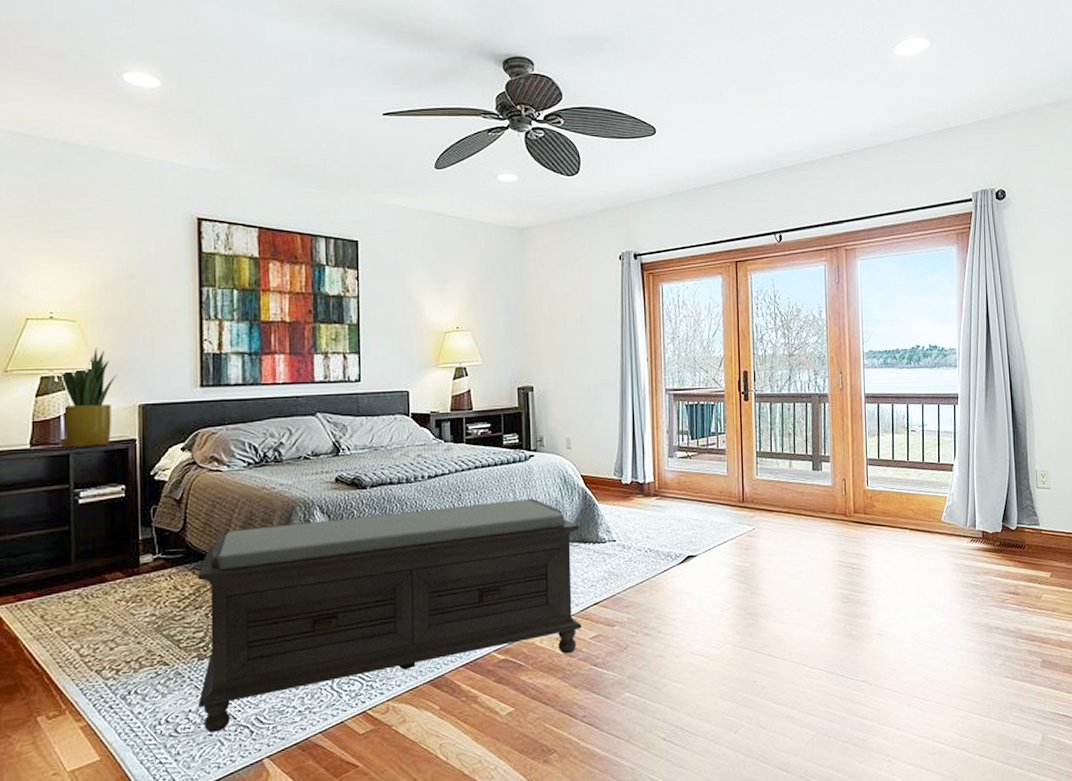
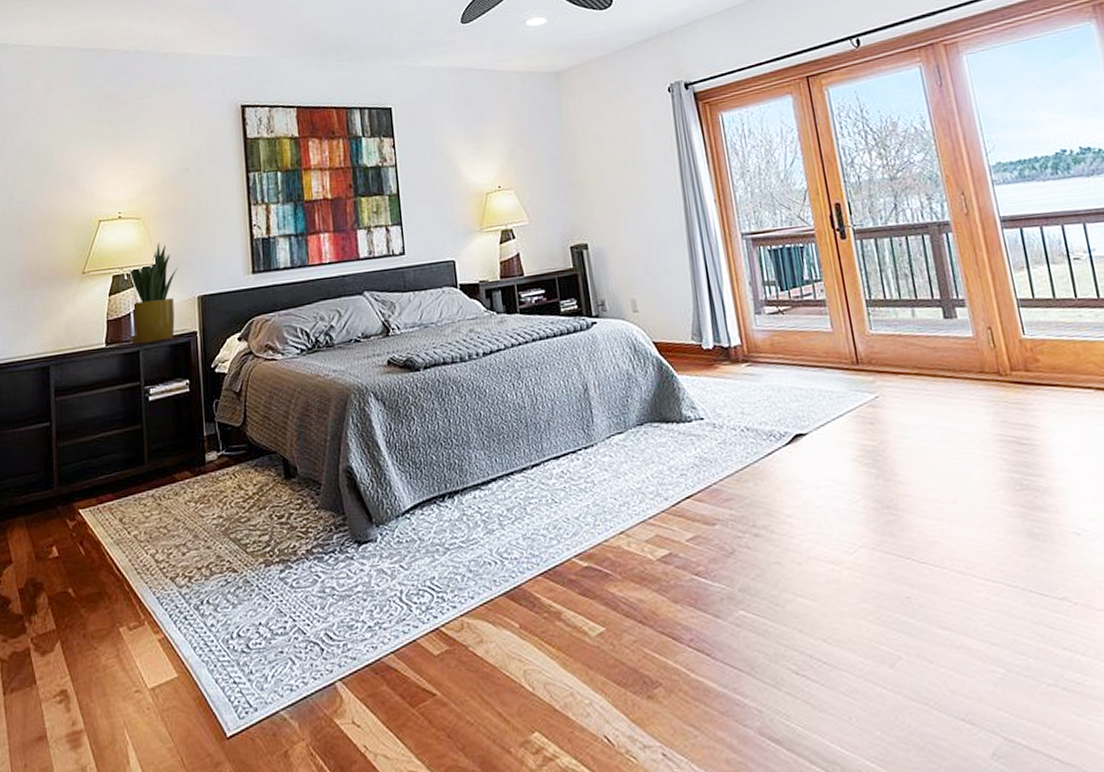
bench: present [196,498,582,733] -> none [259,372,675,650]

